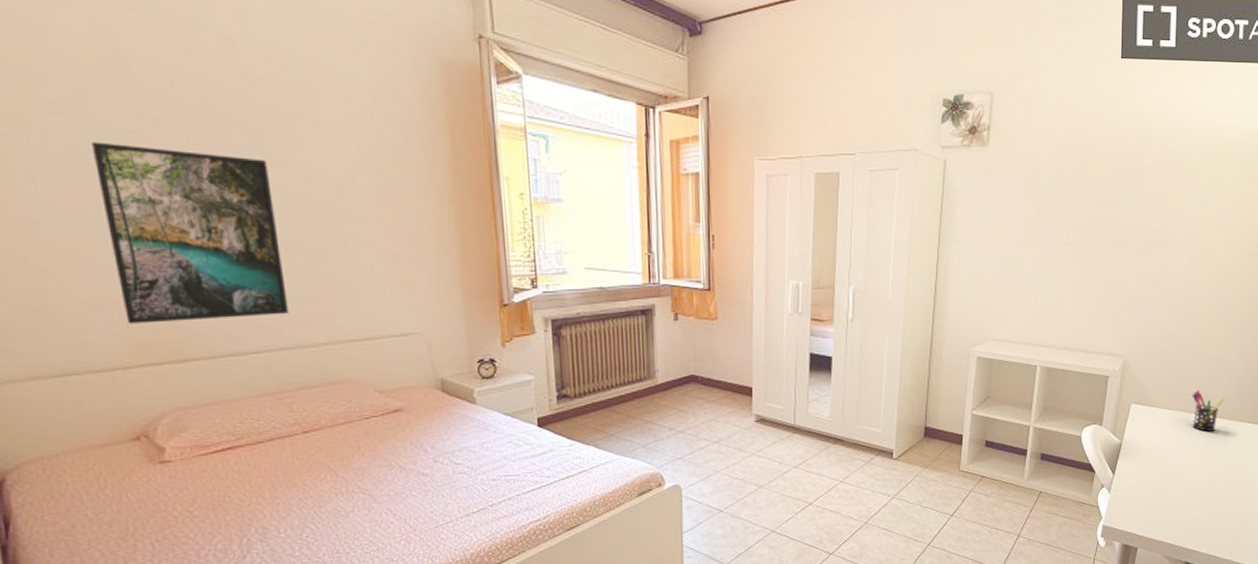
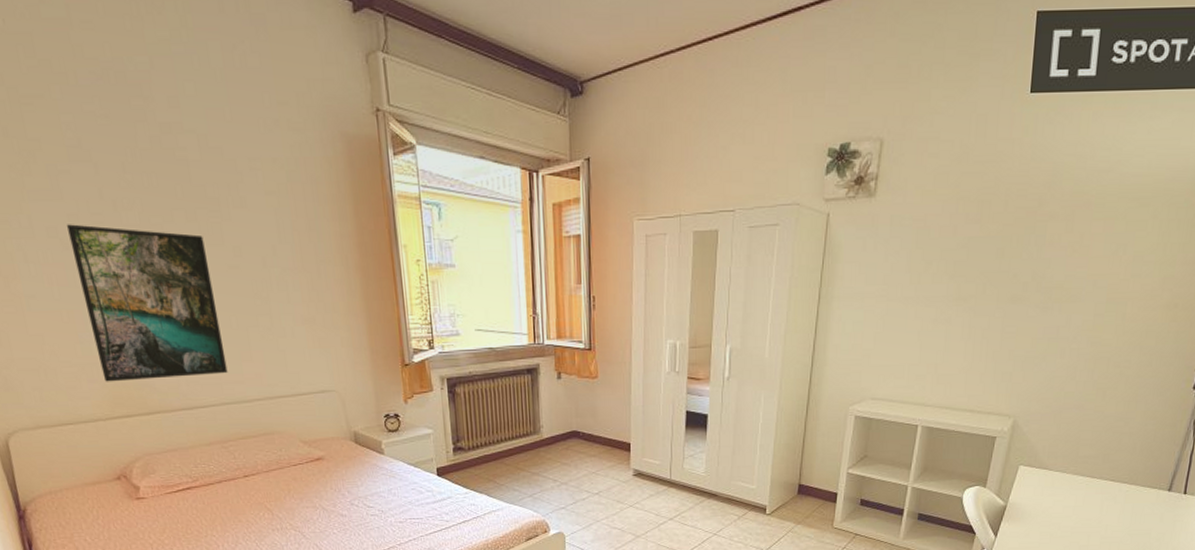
pen holder: present [1192,390,1225,432] -> none [1086,453,1127,497]

